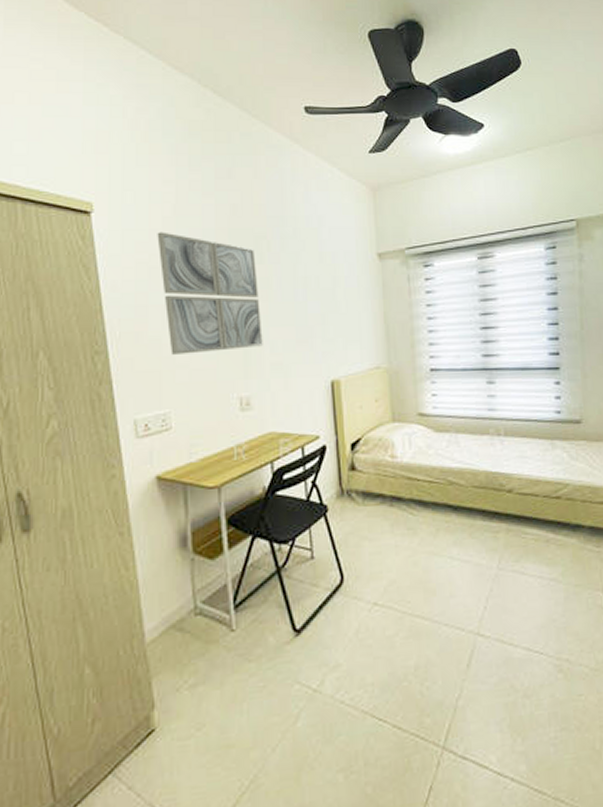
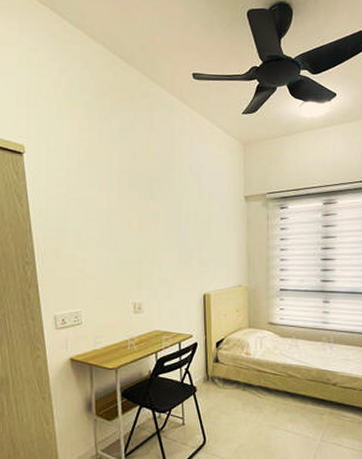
wall art: present [157,232,263,355] -> none [74,171,153,268]

